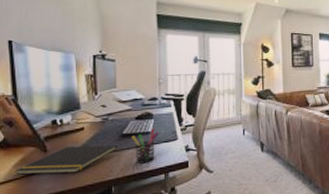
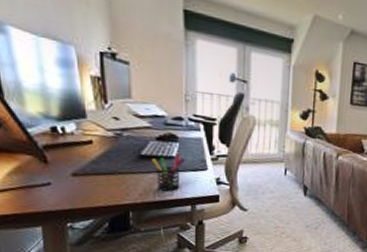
notepad: present [15,145,117,175] -> none [9,160,135,191]

